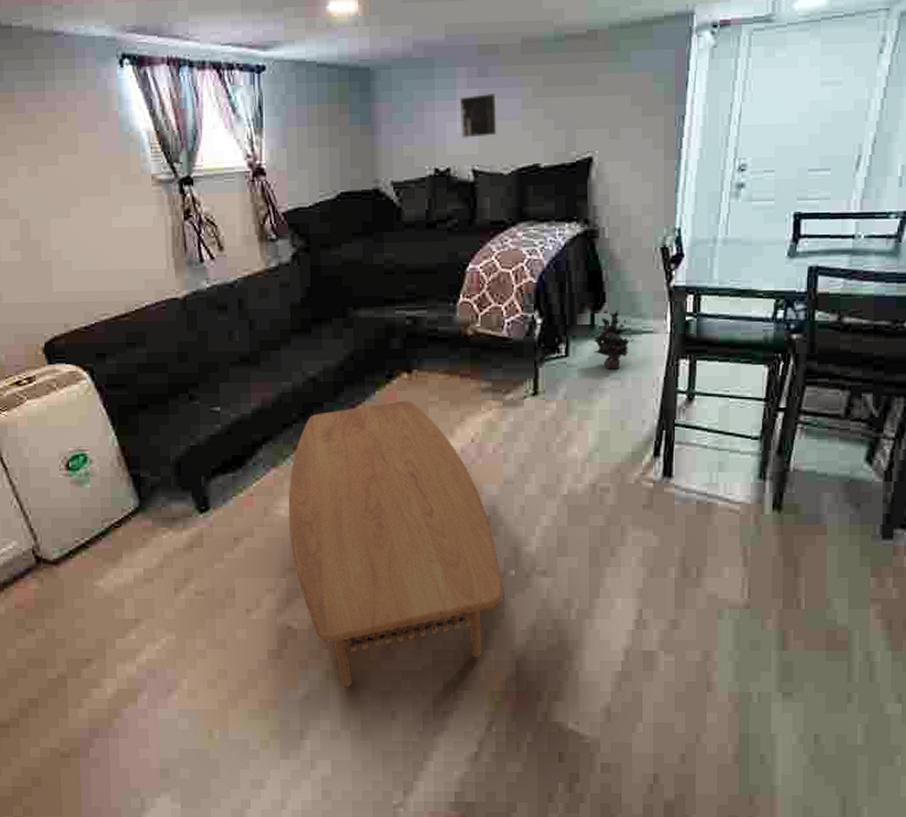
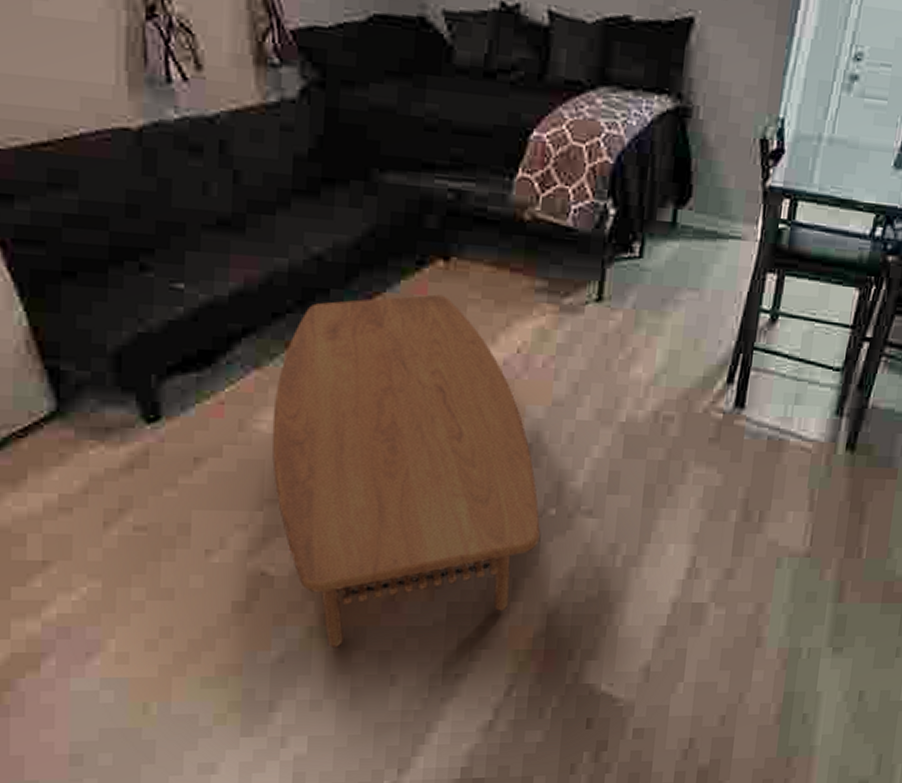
decorative plant: present [588,309,634,370] -> none [667,207,719,279]

